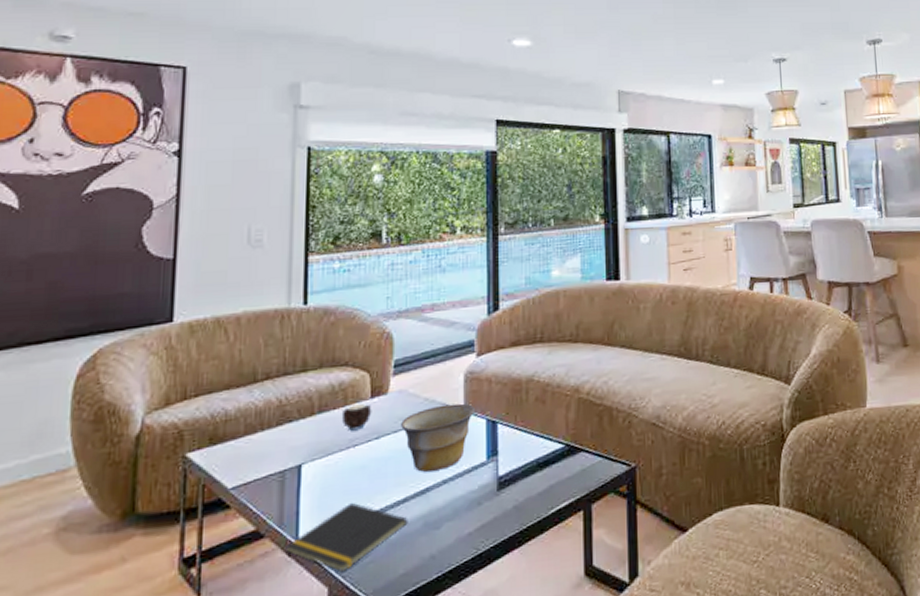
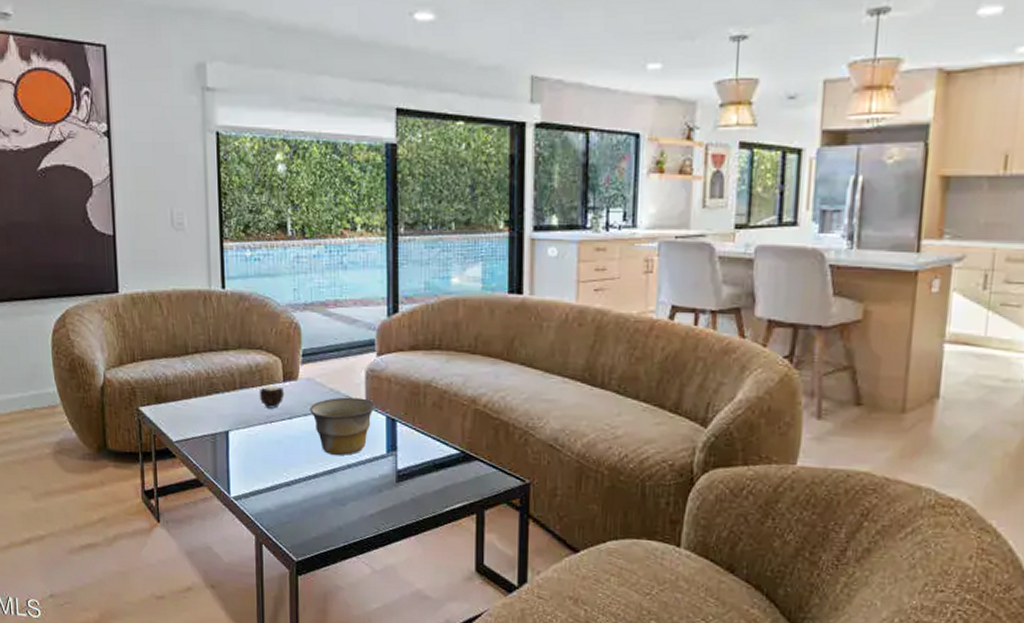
notepad: present [286,502,408,573] -> none [220,470,319,526]

